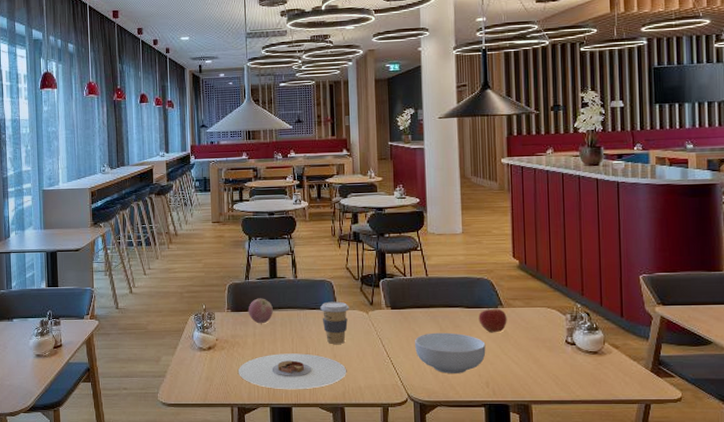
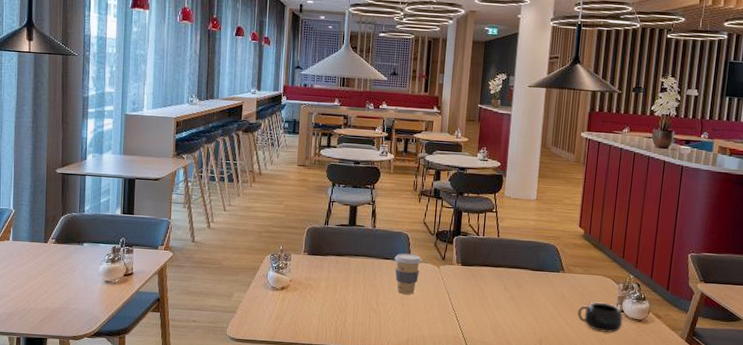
plate: present [239,353,347,390] -> none [309,299,413,334]
apple: present [248,298,273,324] -> none [324,244,349,269]
cereal bowl: present [415,332,486,373] -> none [479,290,544,330]
apple: present [478,305,507,333] -> none [540,269,567,296]
mug: none [523,336,576,368] -> present [577,302,623,333]

